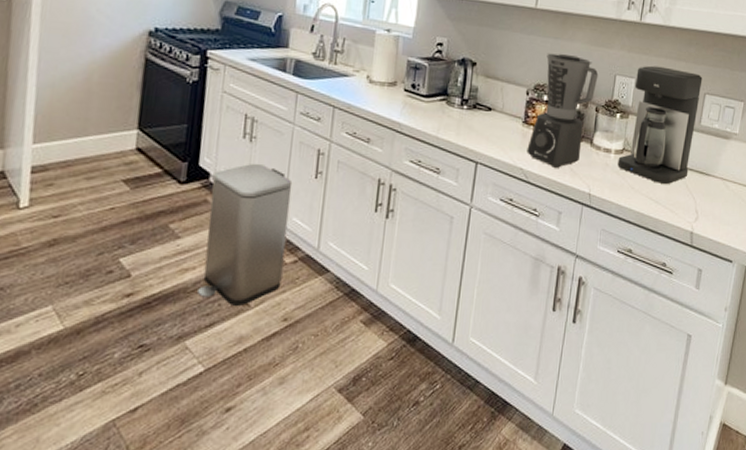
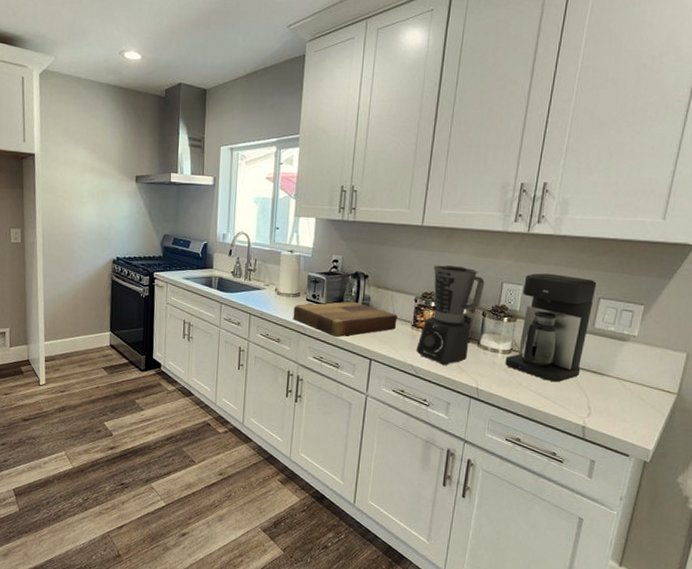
pedal bin: present [198,163,293,306] -> none [158,357,221,461]
cutting board: none [387,92,508,137] -> present [293,301,398,338]

